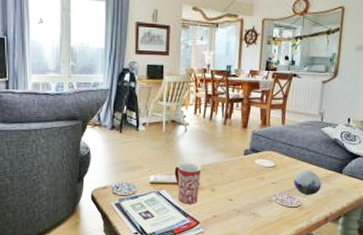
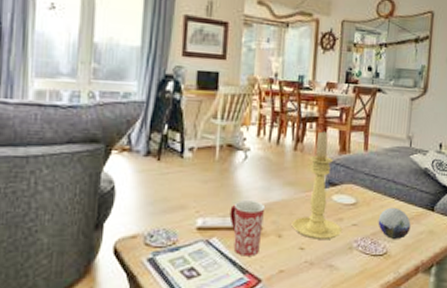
candle holder: none [222,108,264,193] -> present [291,129,343,239]

